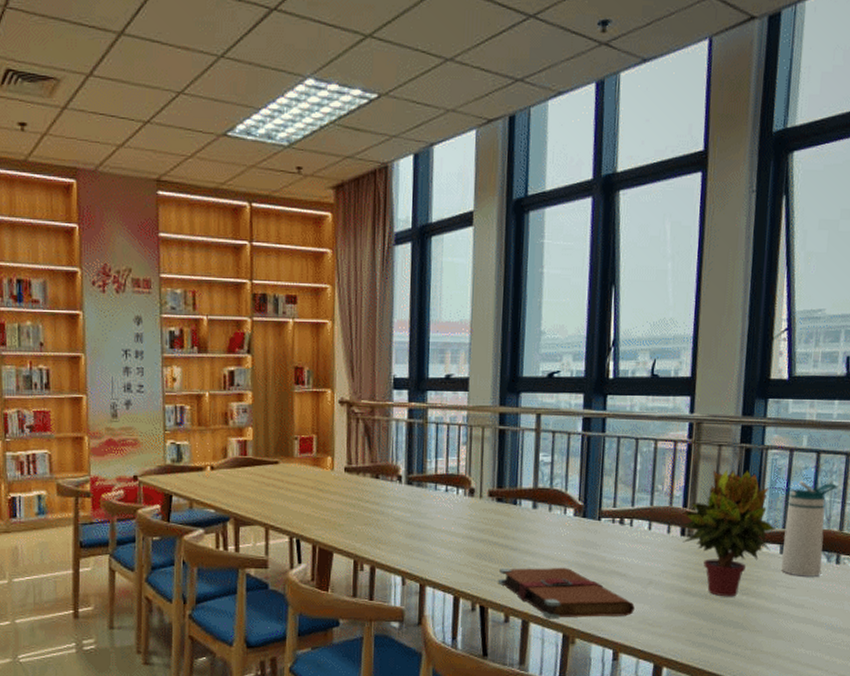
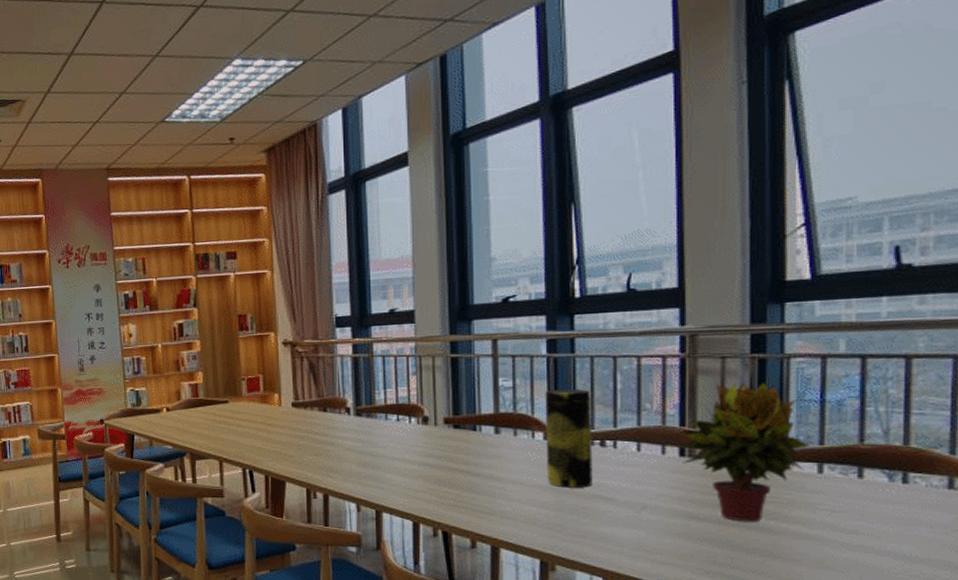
book: present [498,567,635,620] -> none [460,492,626,546]
vase: none [574,467,616,564] -> present [545,388,593,488]
water bottle: present [780,481,838,577] -> none [820,391,897,498]

